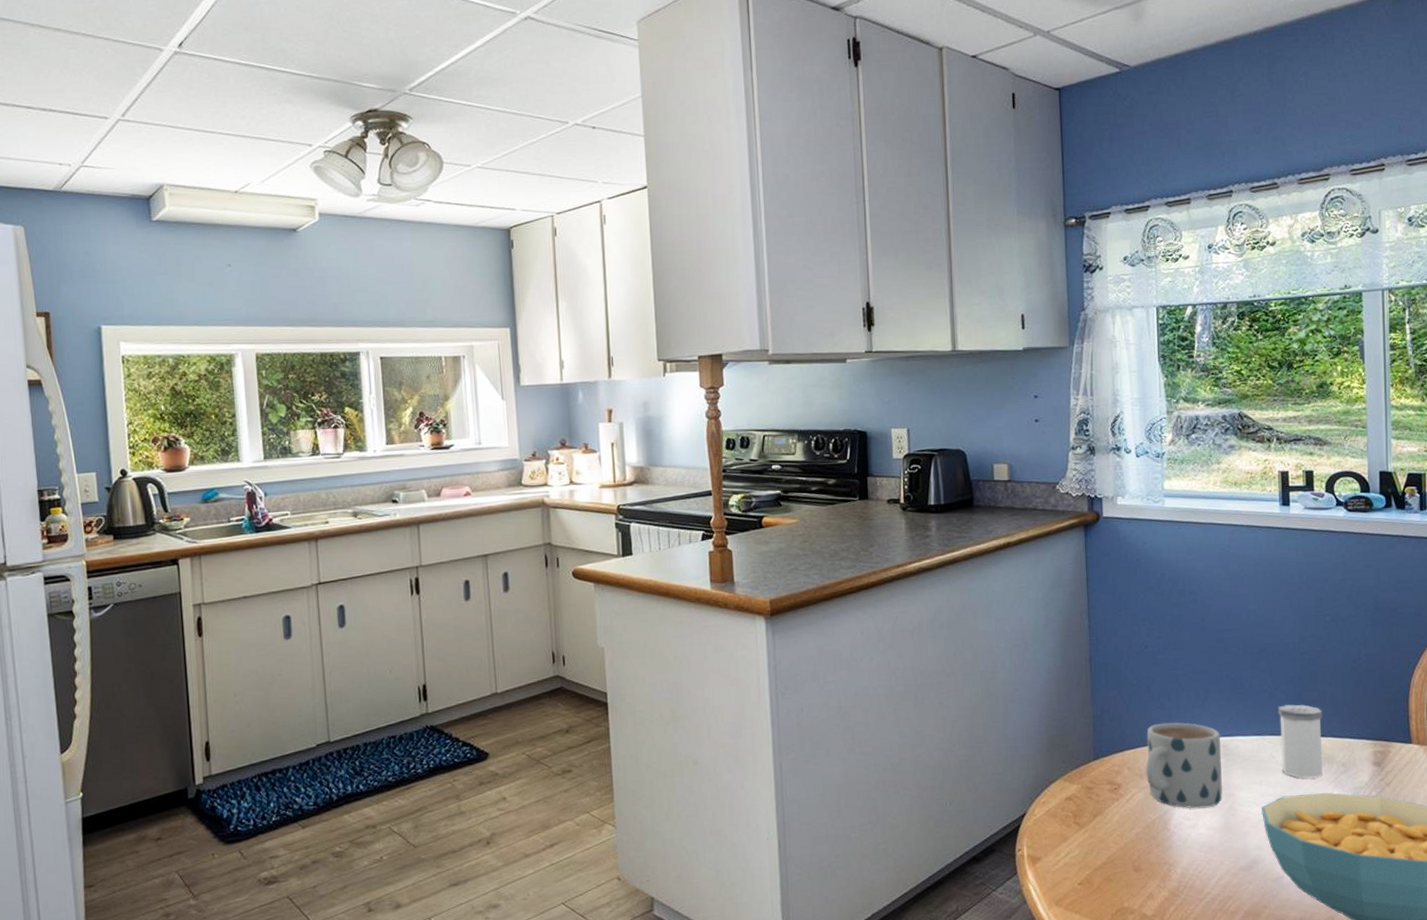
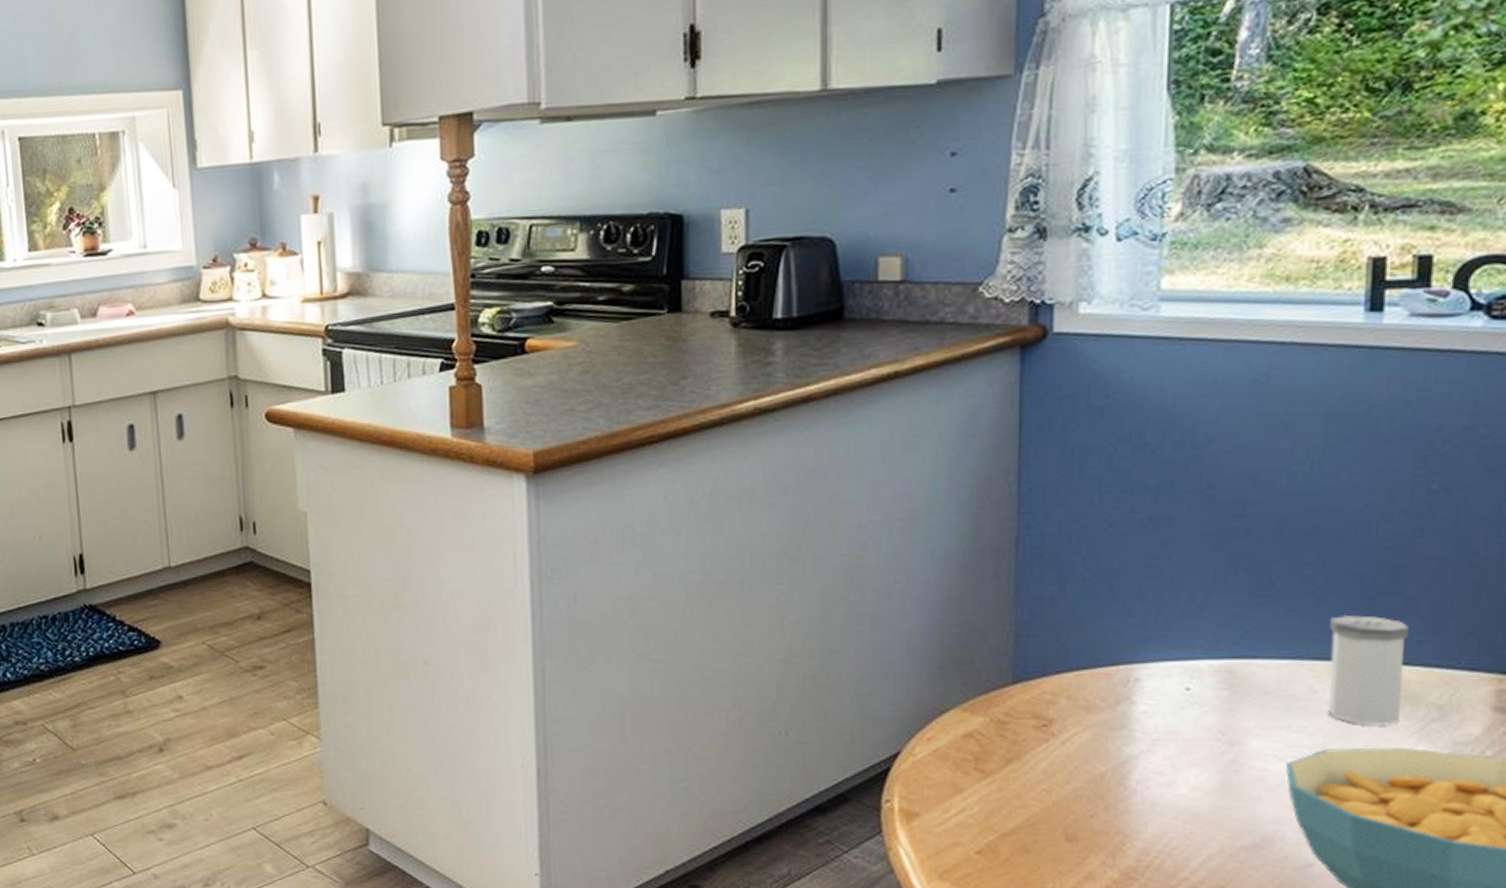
mug: present [1145,722,1223,809] -> none [1094,635,1225,760]

